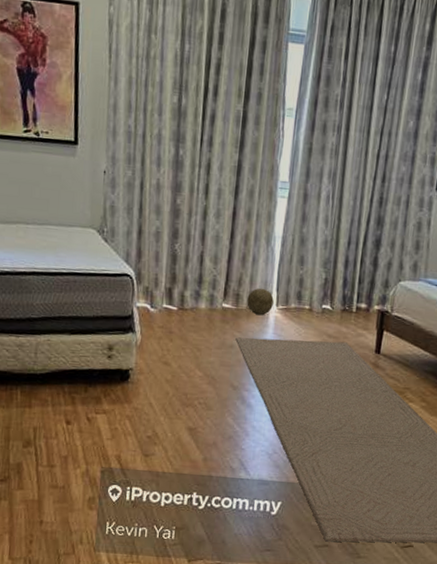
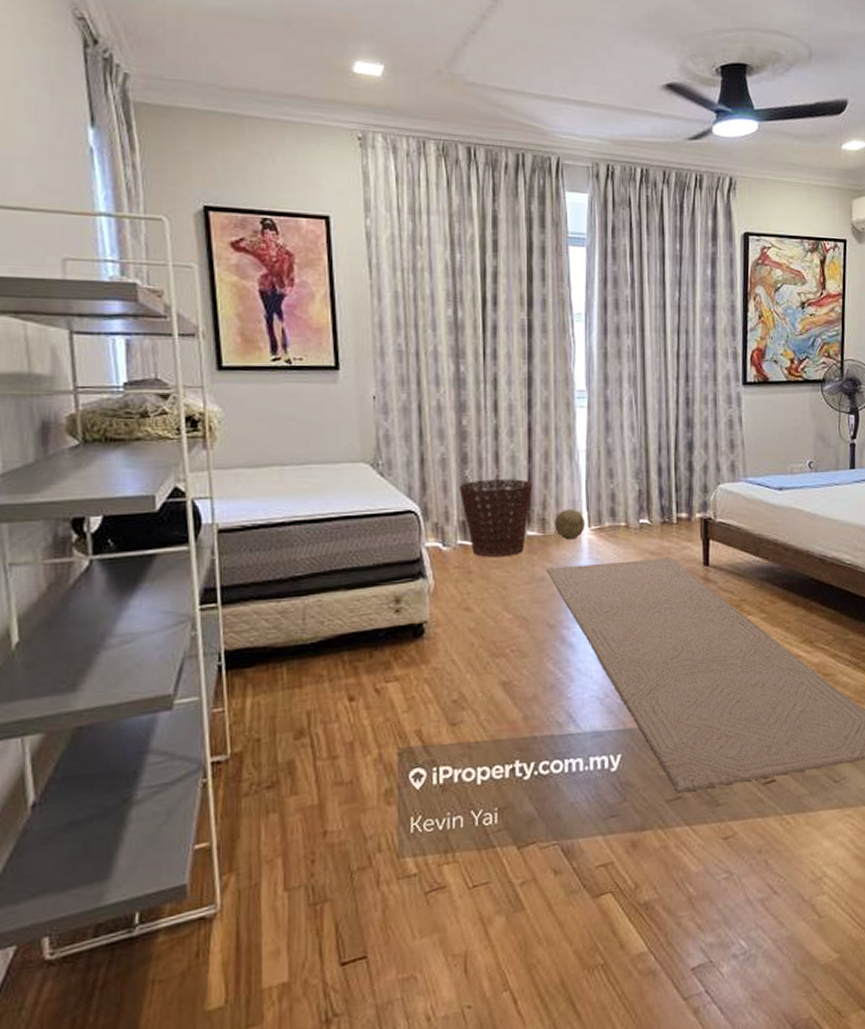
basket: none [168,254,232,324] -> present [458,479,533,558]

